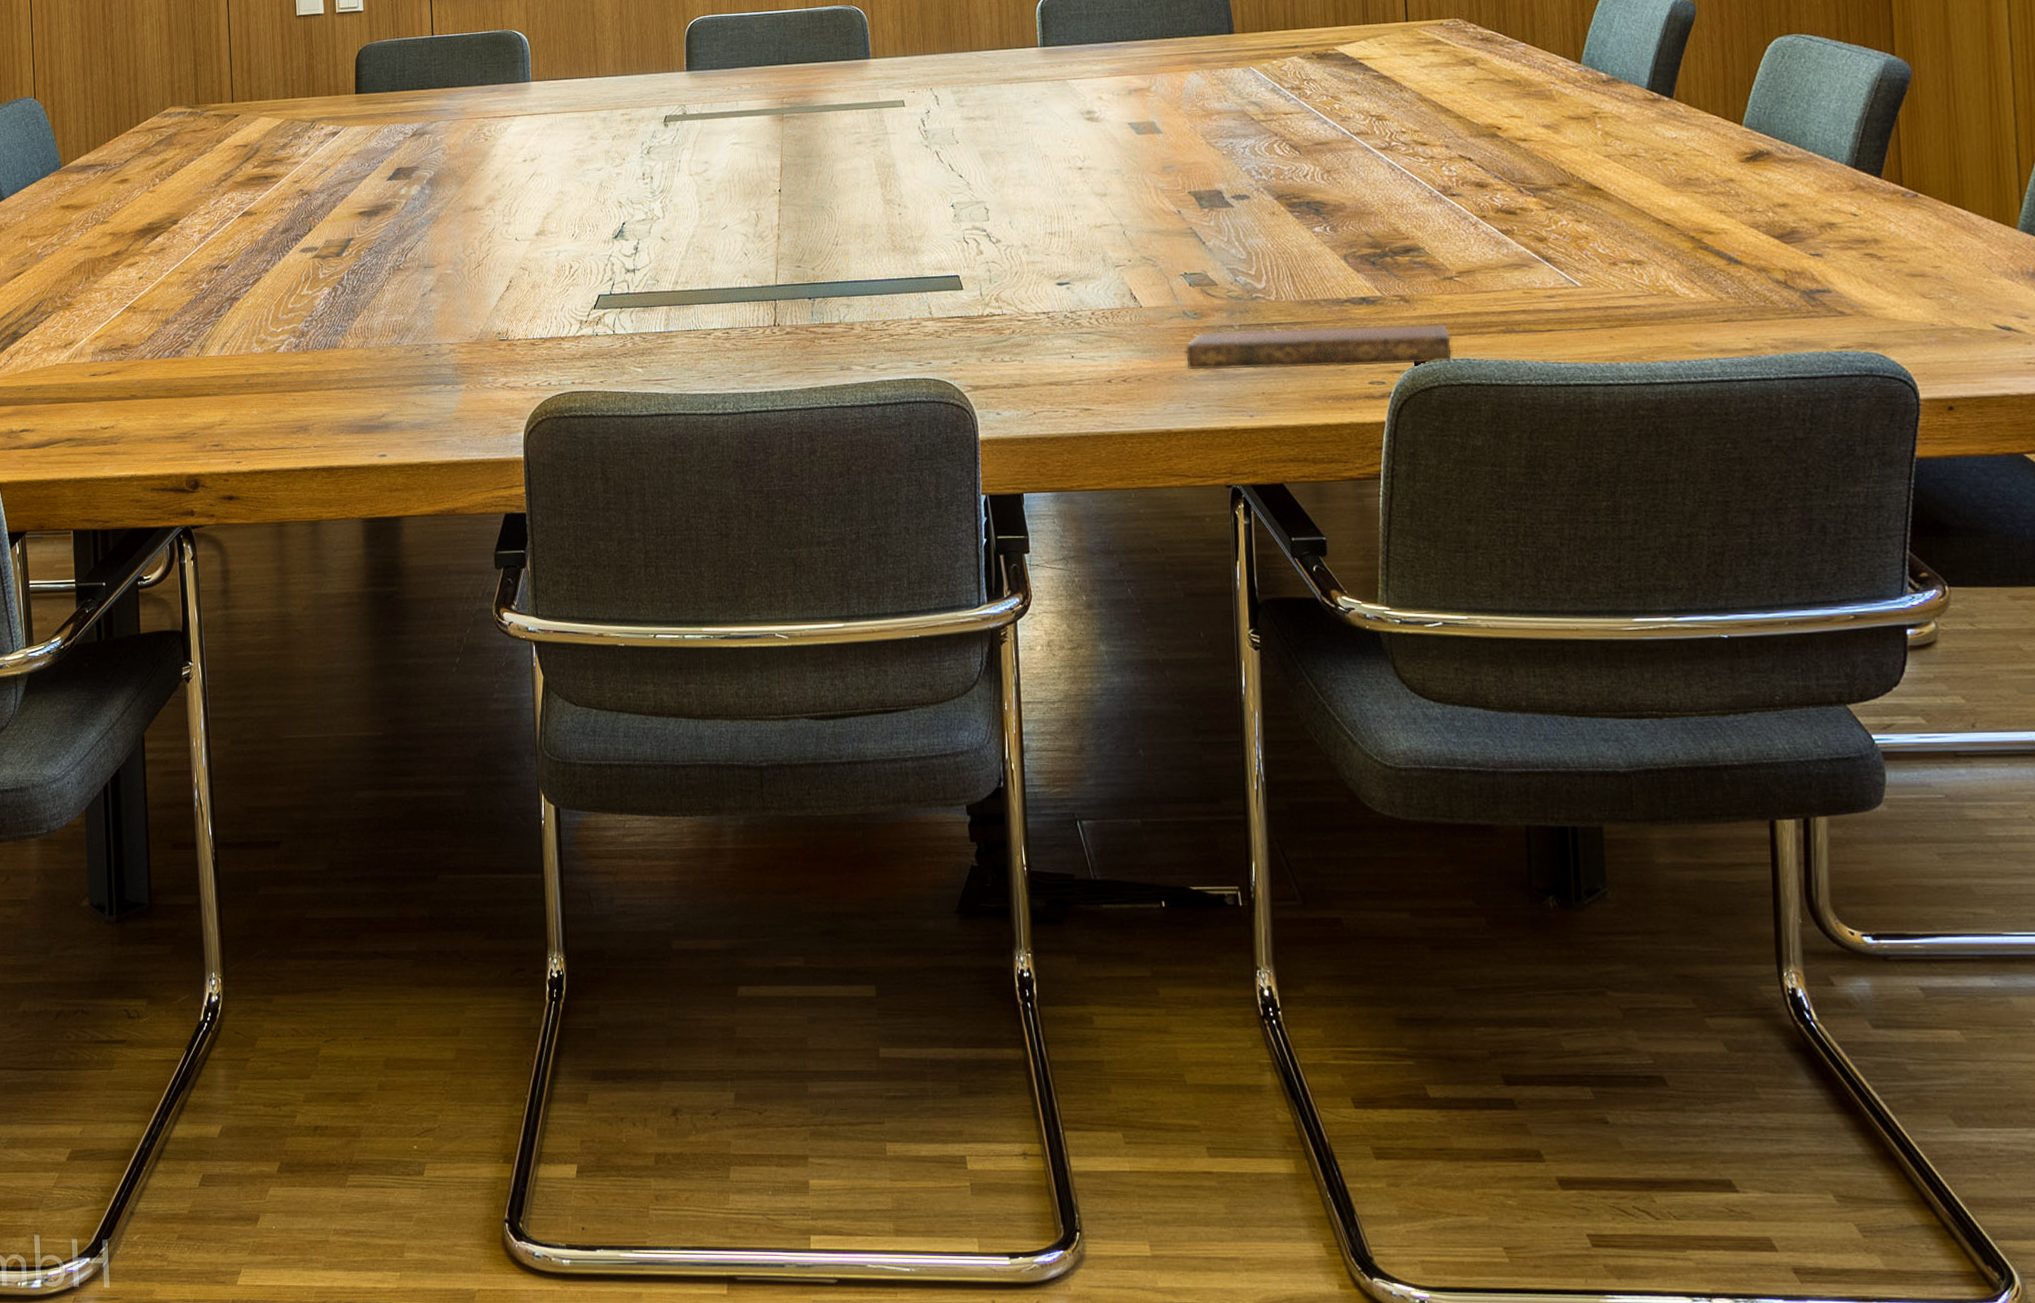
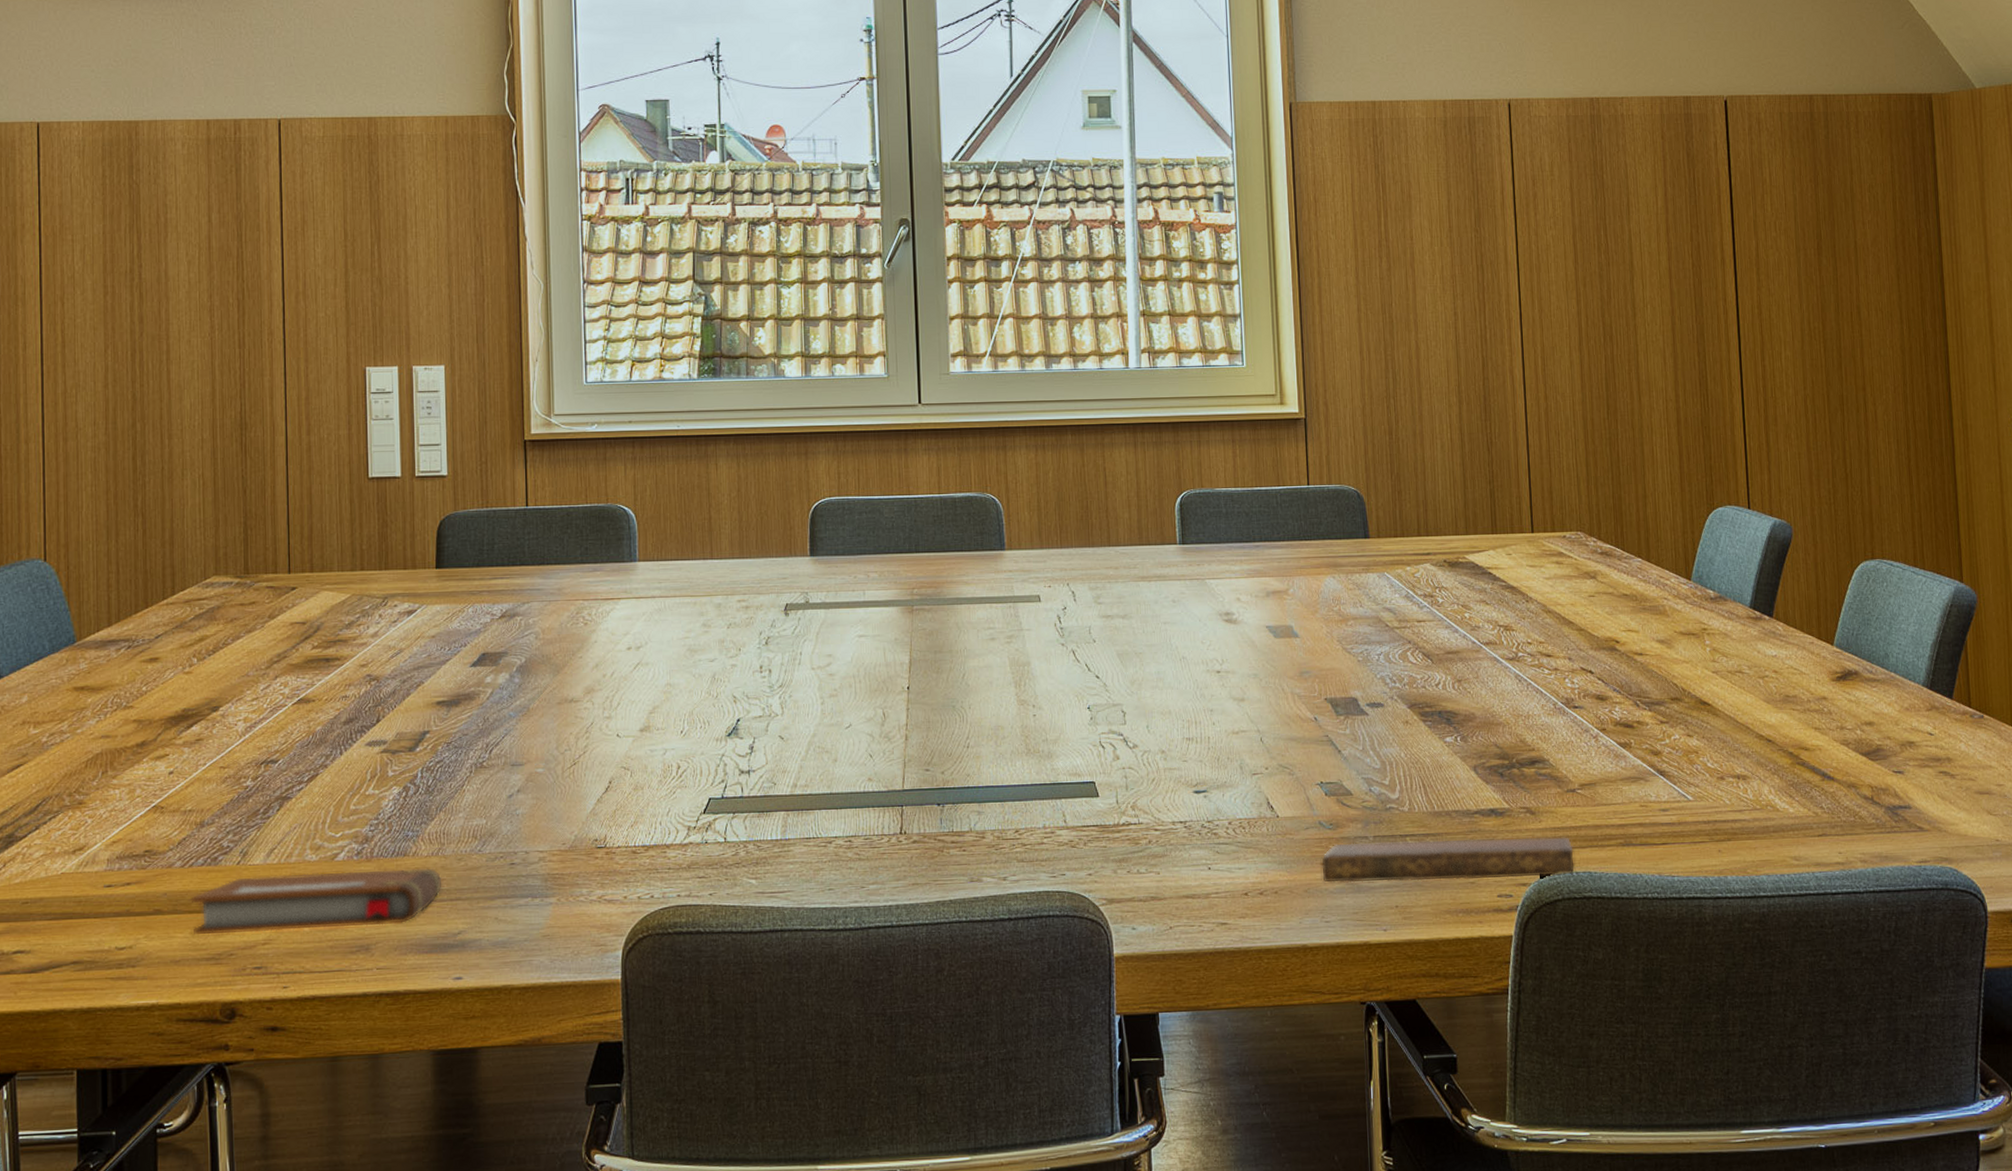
notebook: none [159,359,368,417] -> present [190,868,442,935]

